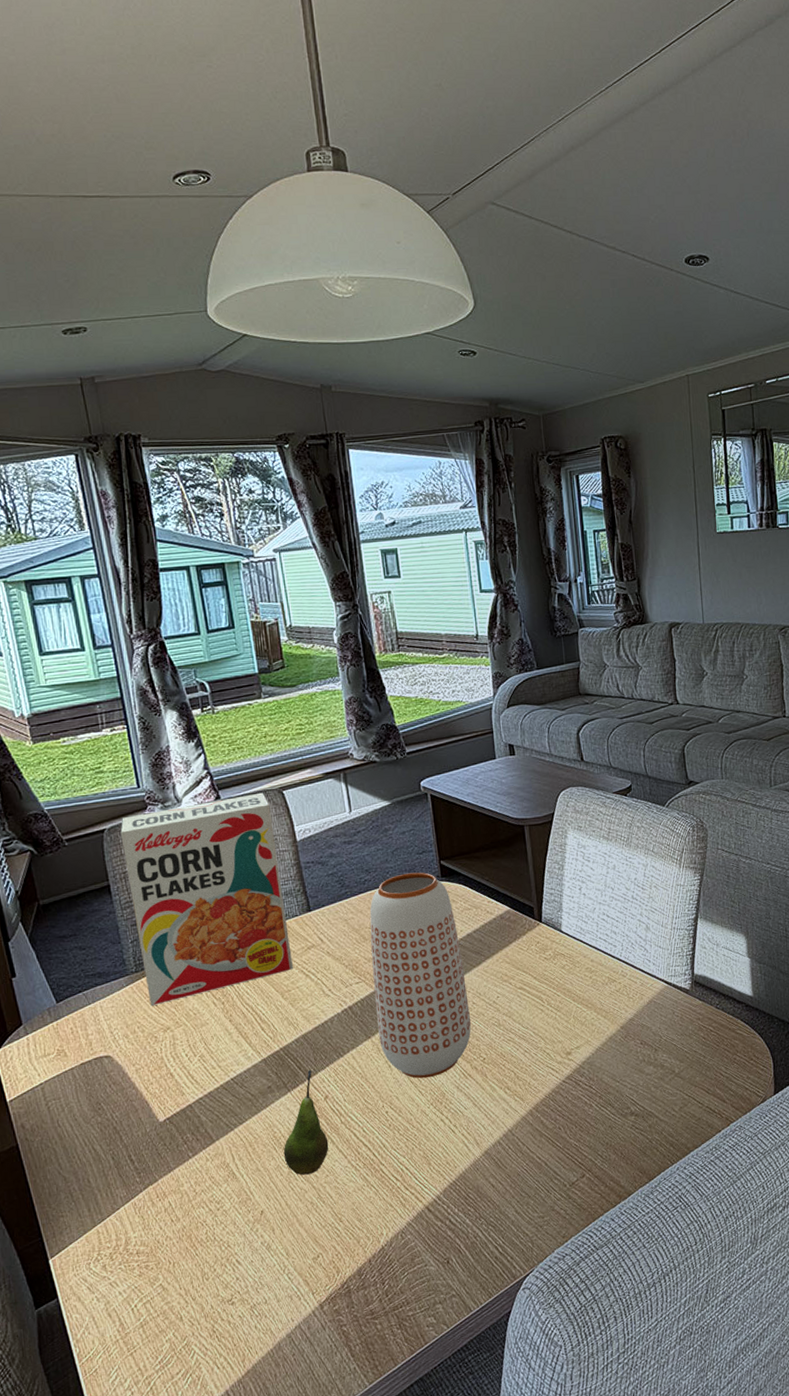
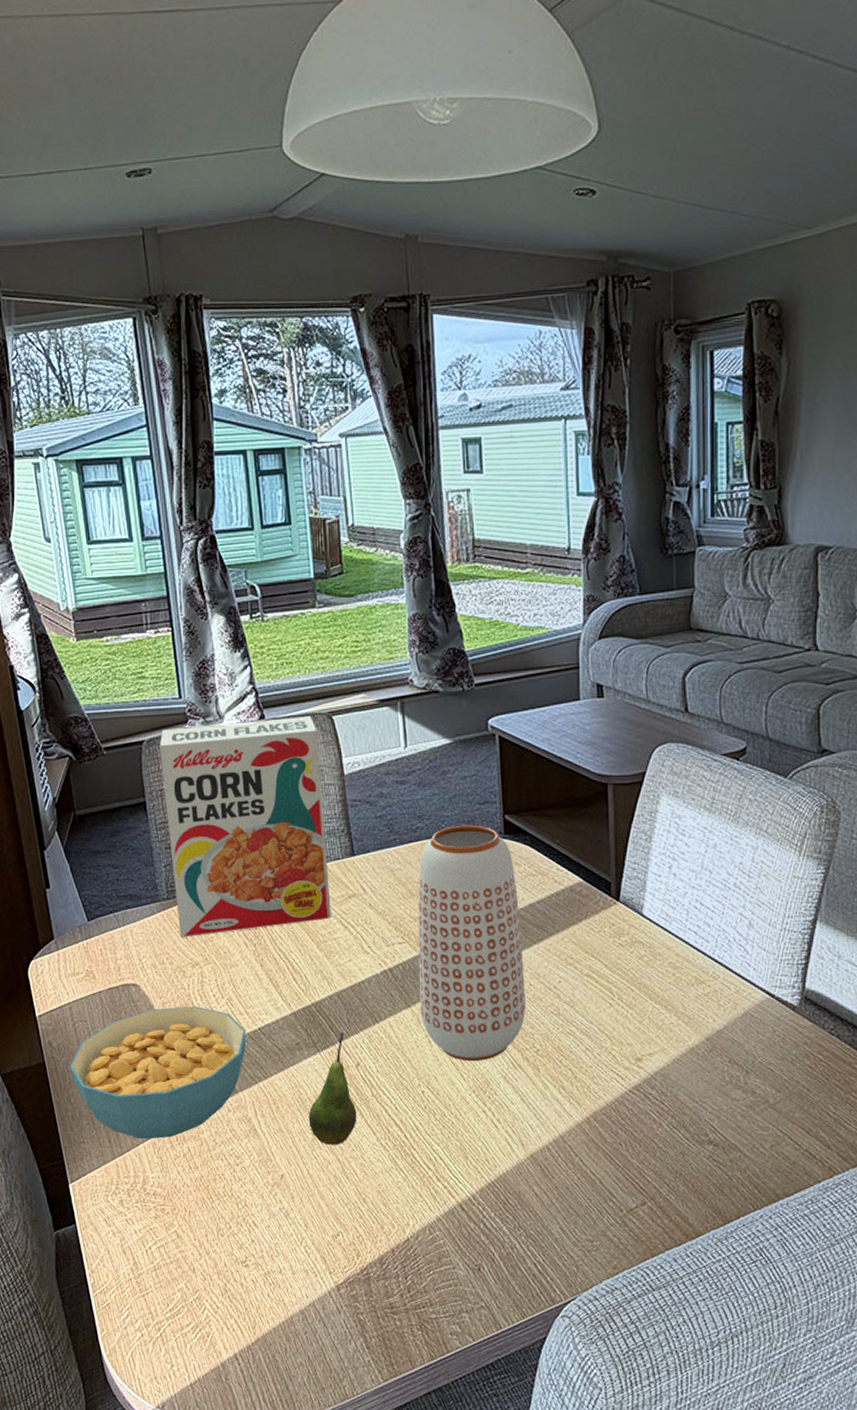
cereal bowl: none [44,1067,220,1203] -> present [70,1006,246,1139]

